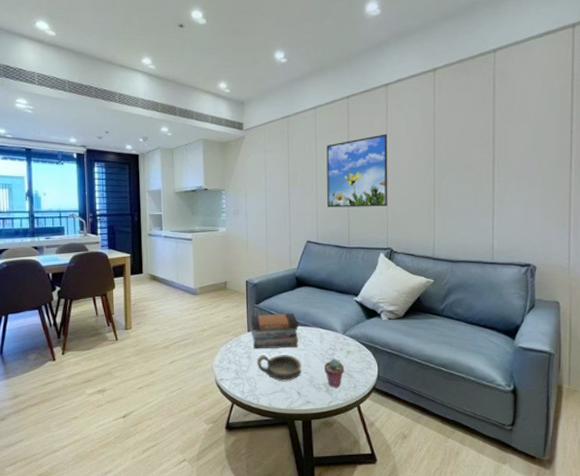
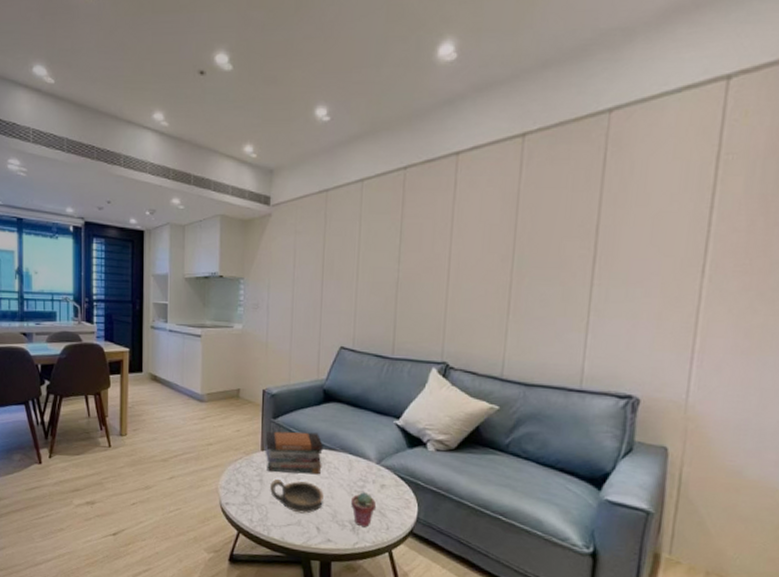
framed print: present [326,134,388,208] -> none [369,217,454,310]

